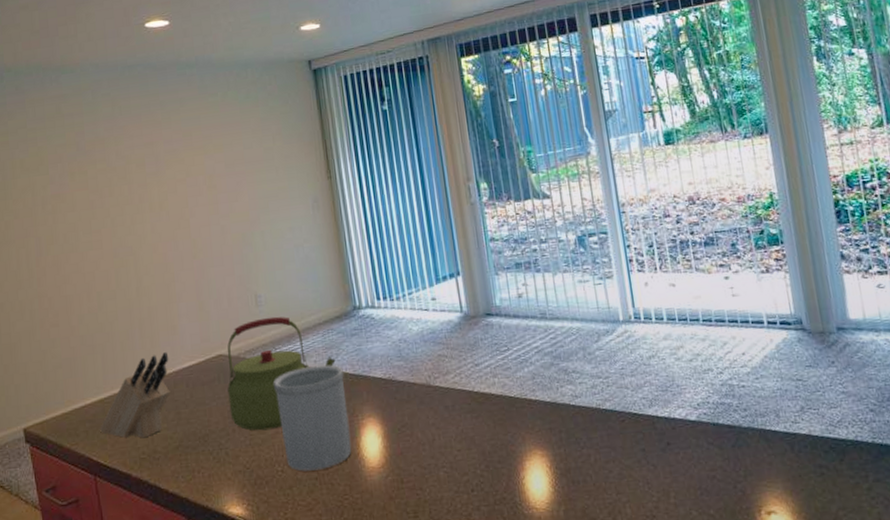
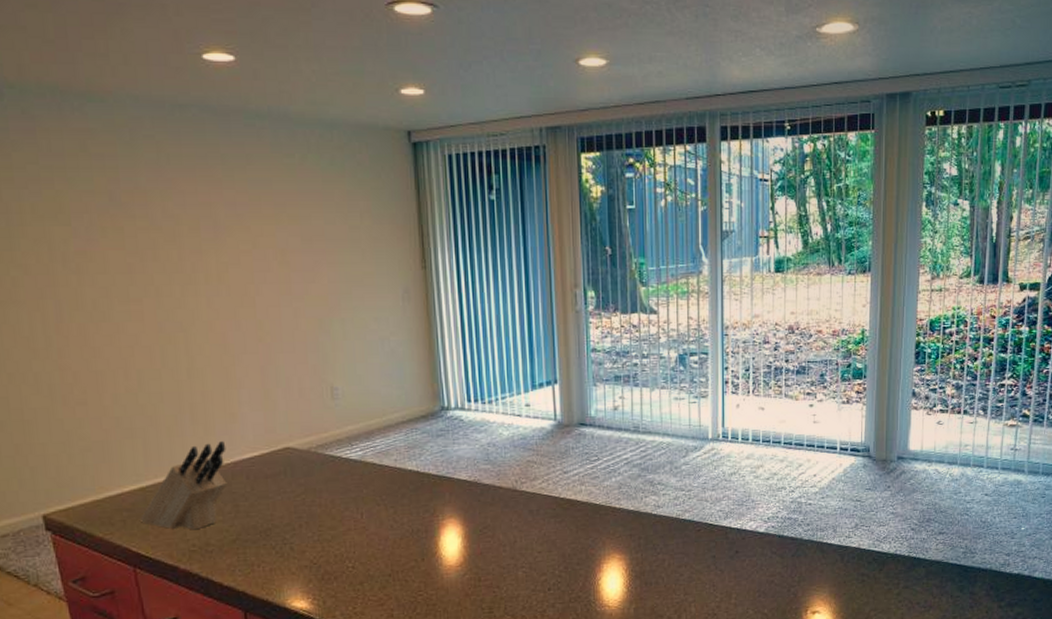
kettle: present [227,316,336,431] -> none [295,411,418,527]
utensil holder: present [274,365,352,472] -> none [348,464,430,568]

